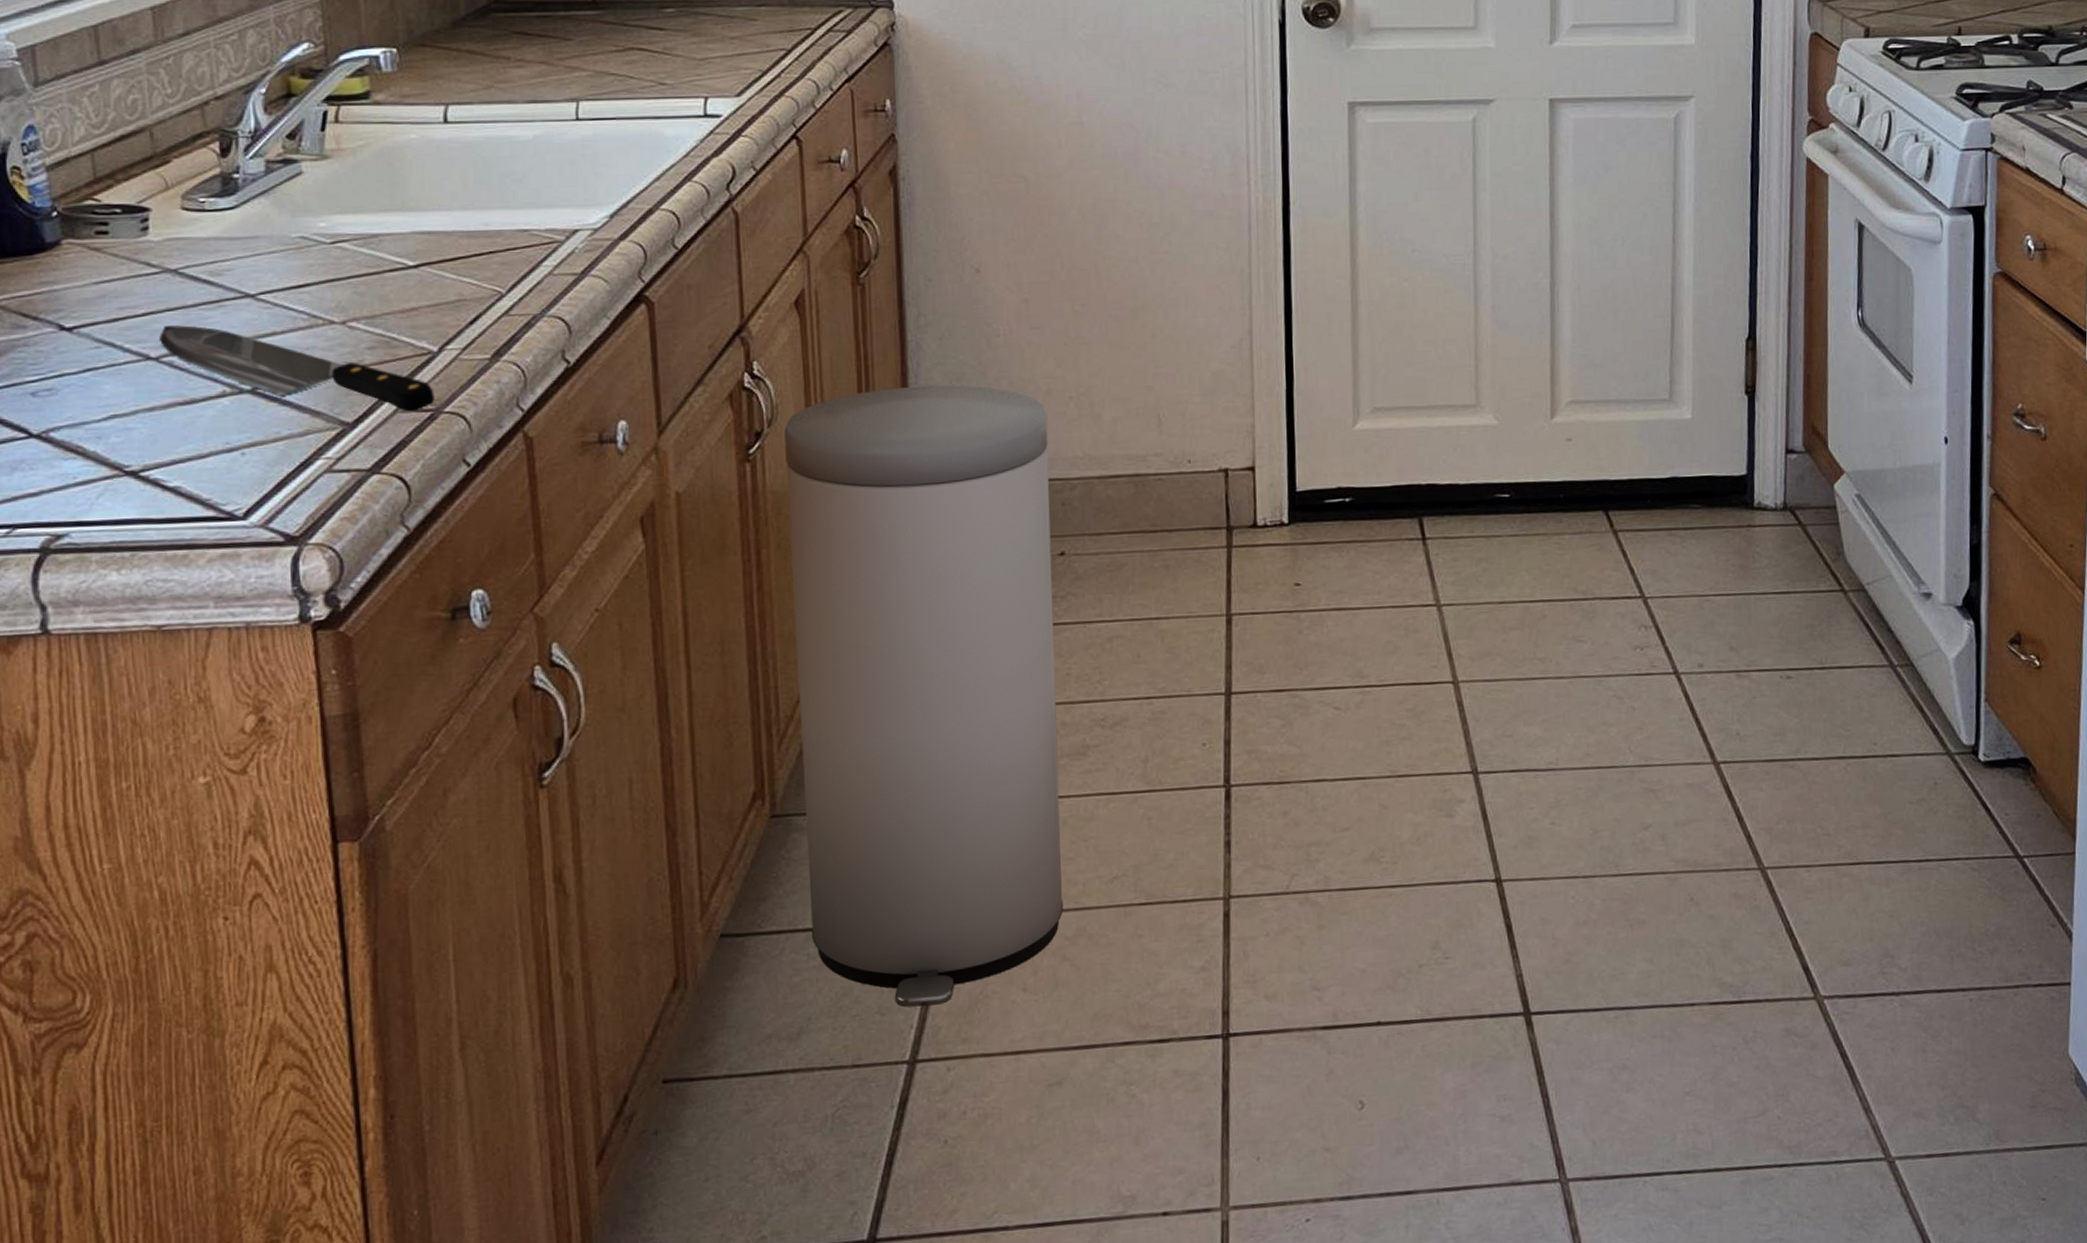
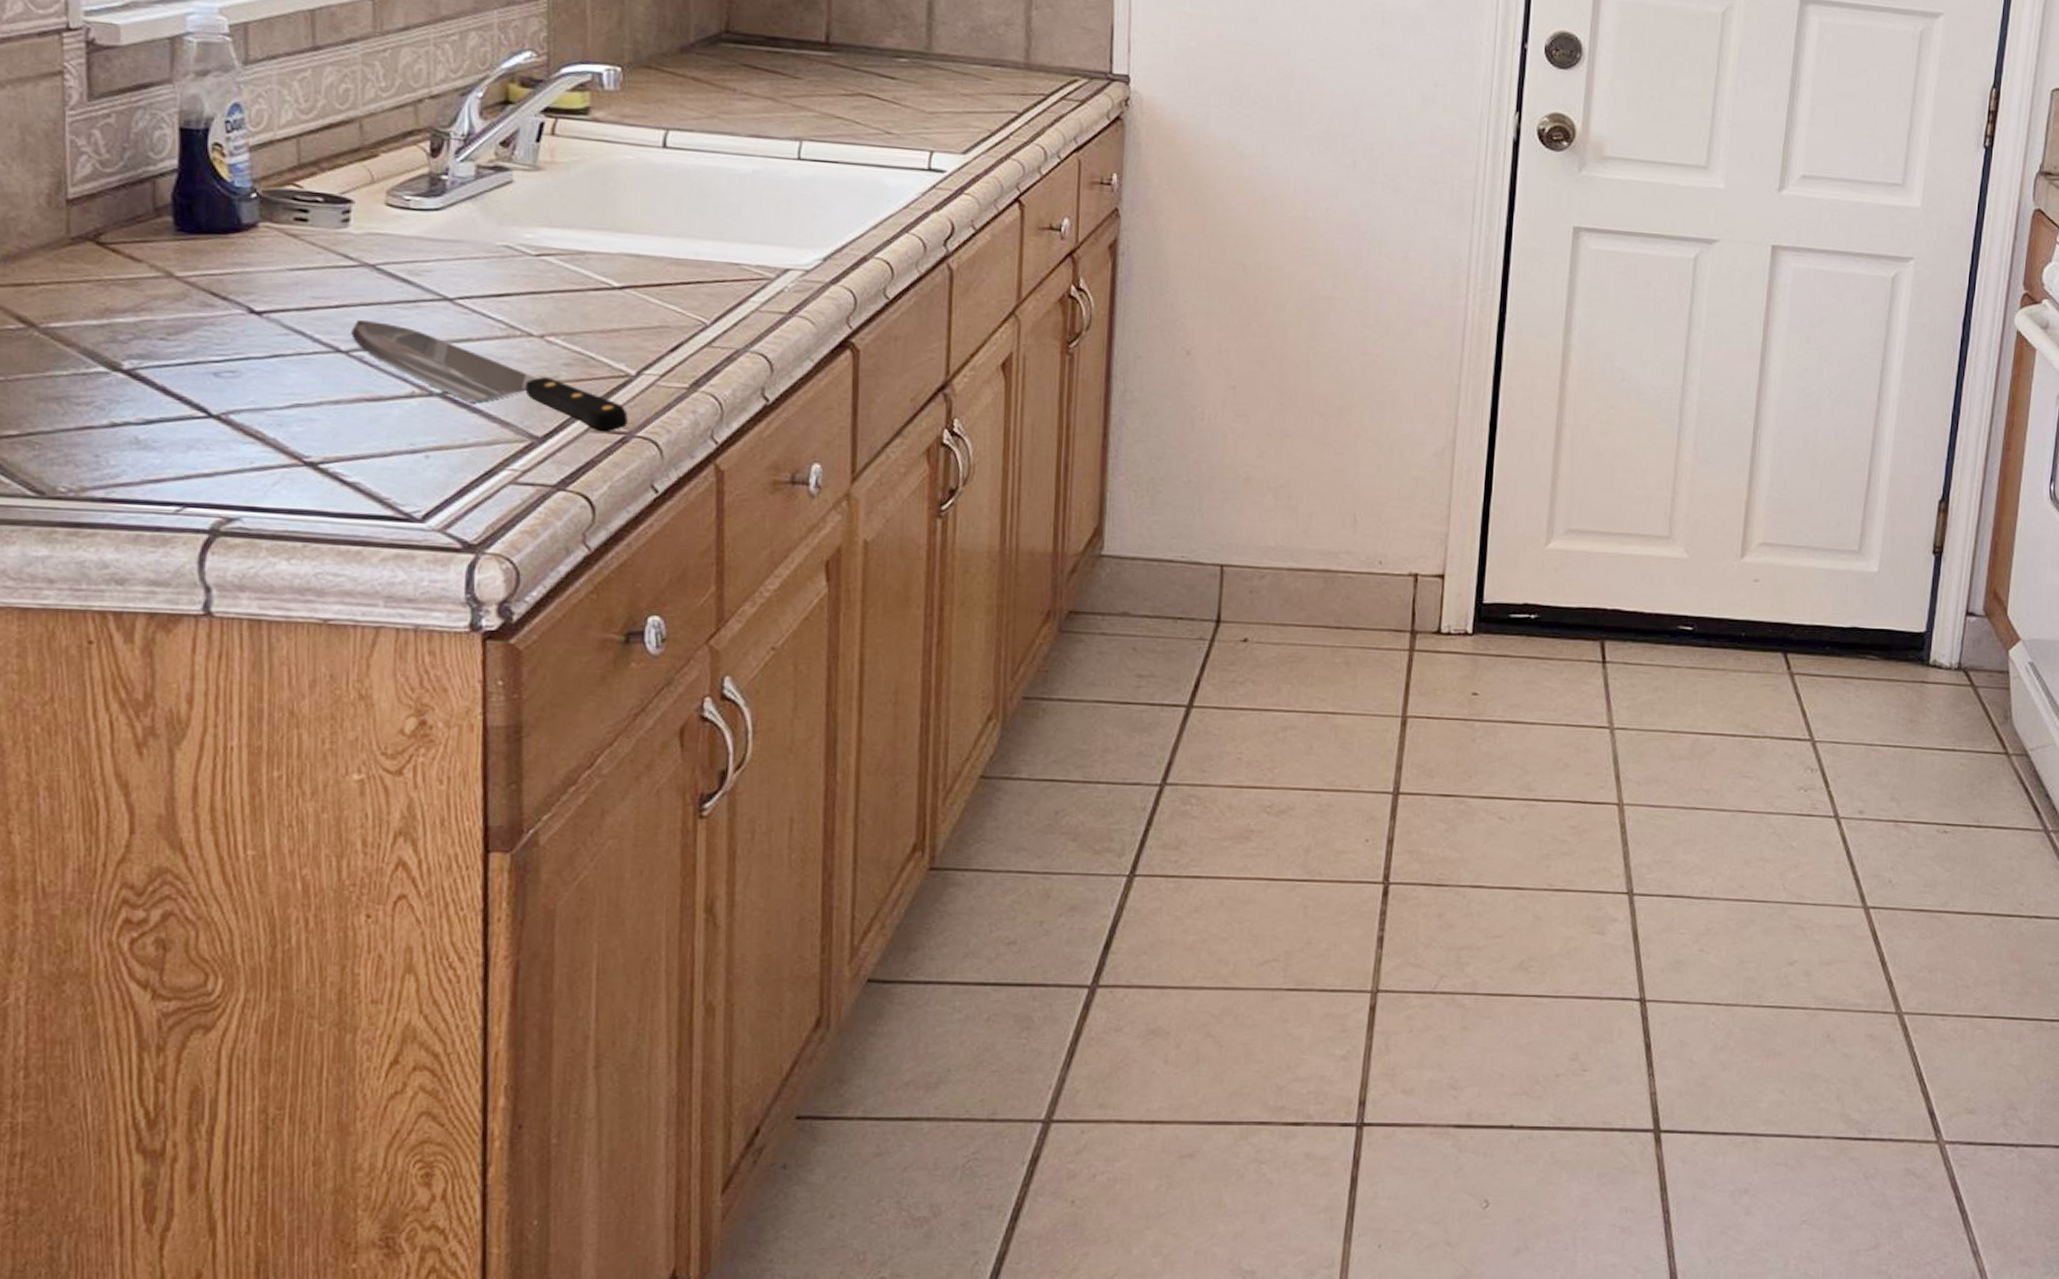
pedal bin: present [783,385,1064,1008] -> none [958,459,1244,1068]

